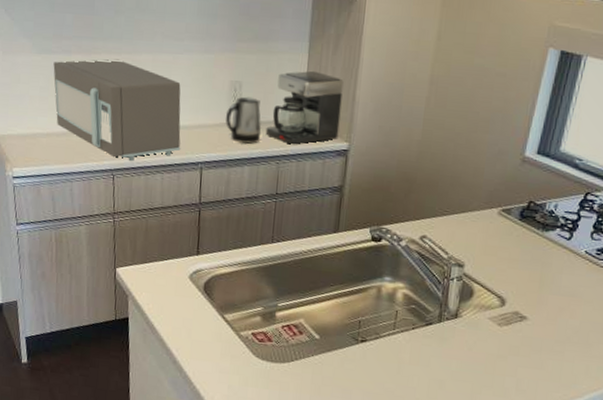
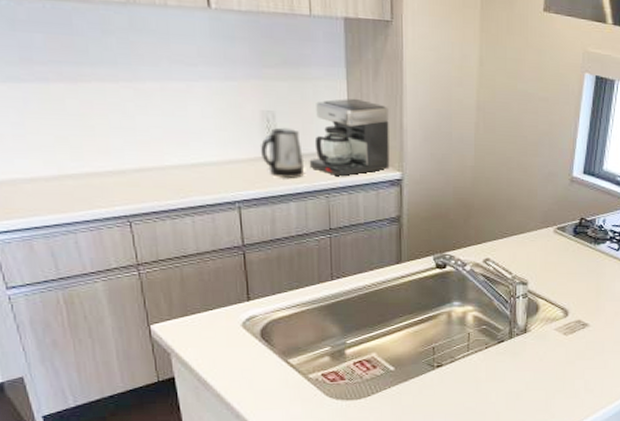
microwave: present [53,59,181,162] -> none [25,87,212,206]

